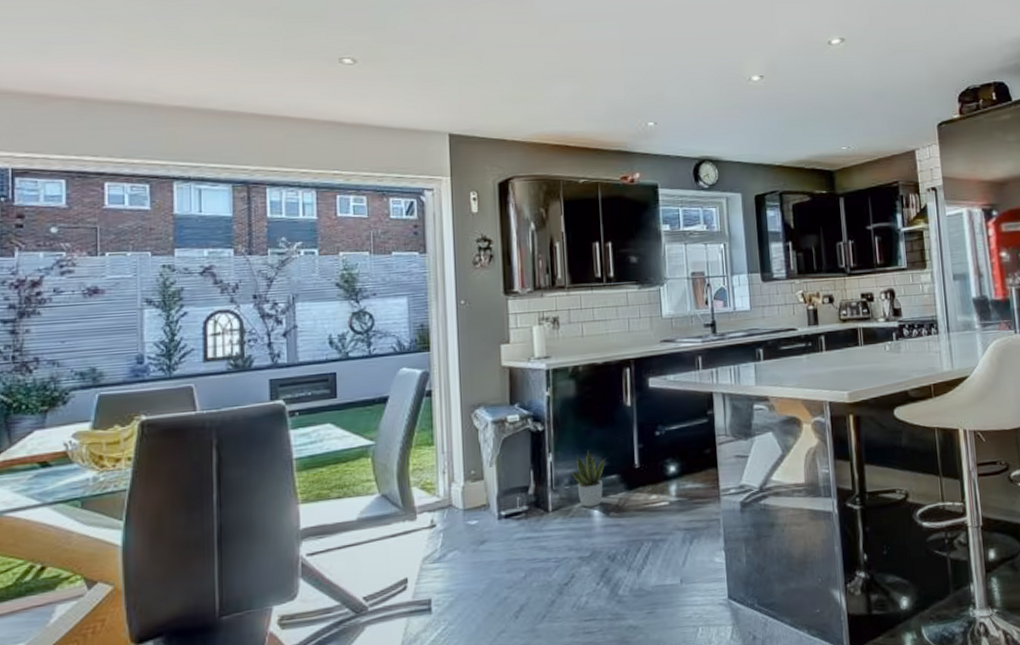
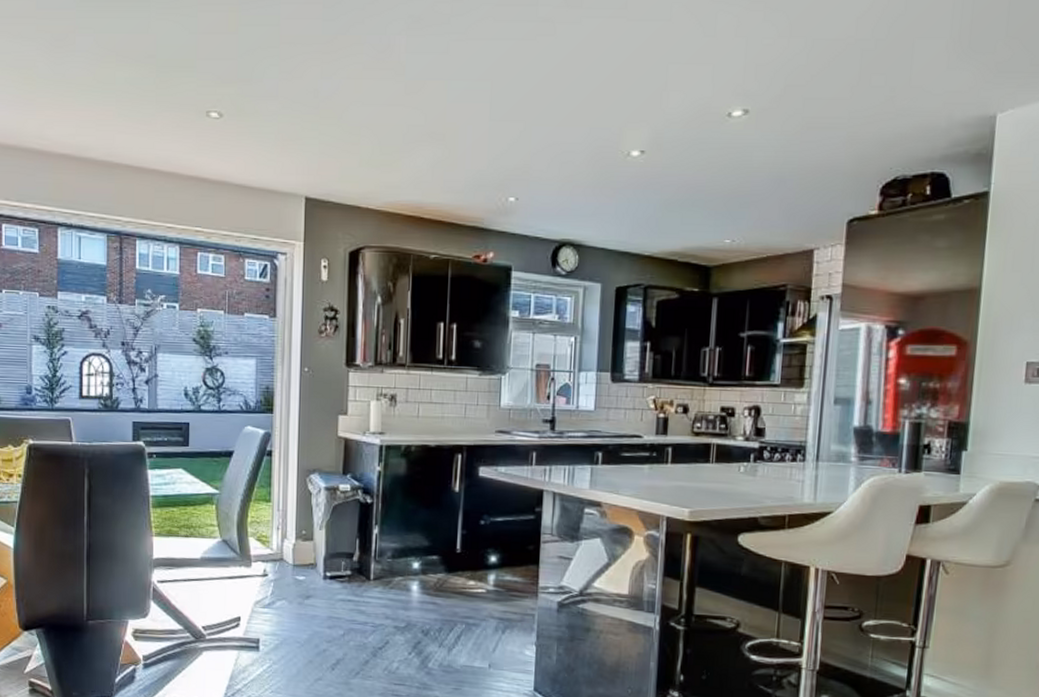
potted plant: present [572,450,606,508] -> none [395,528,429,582]

